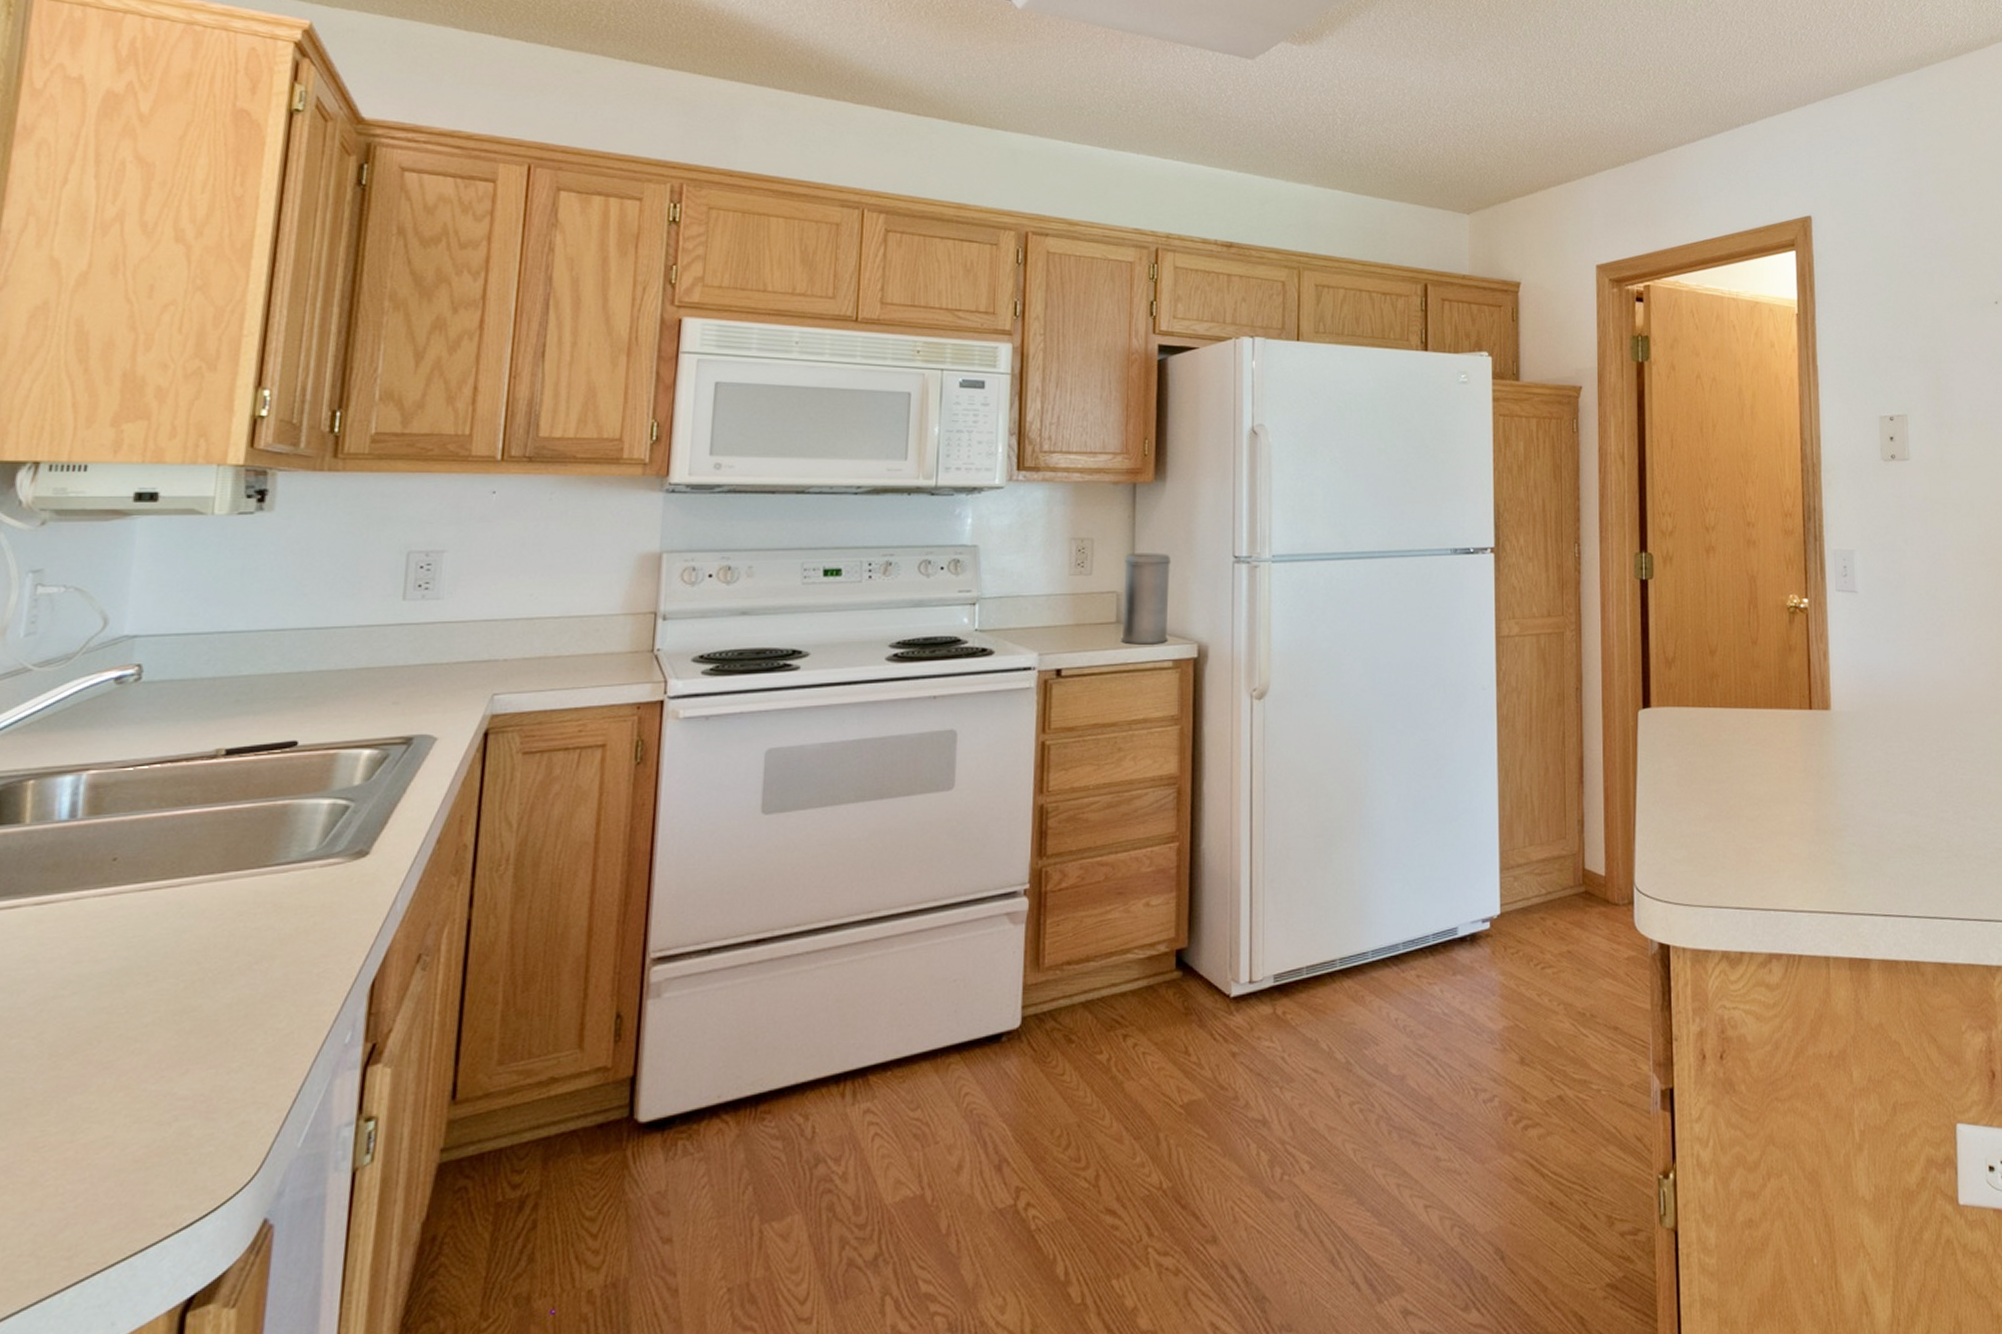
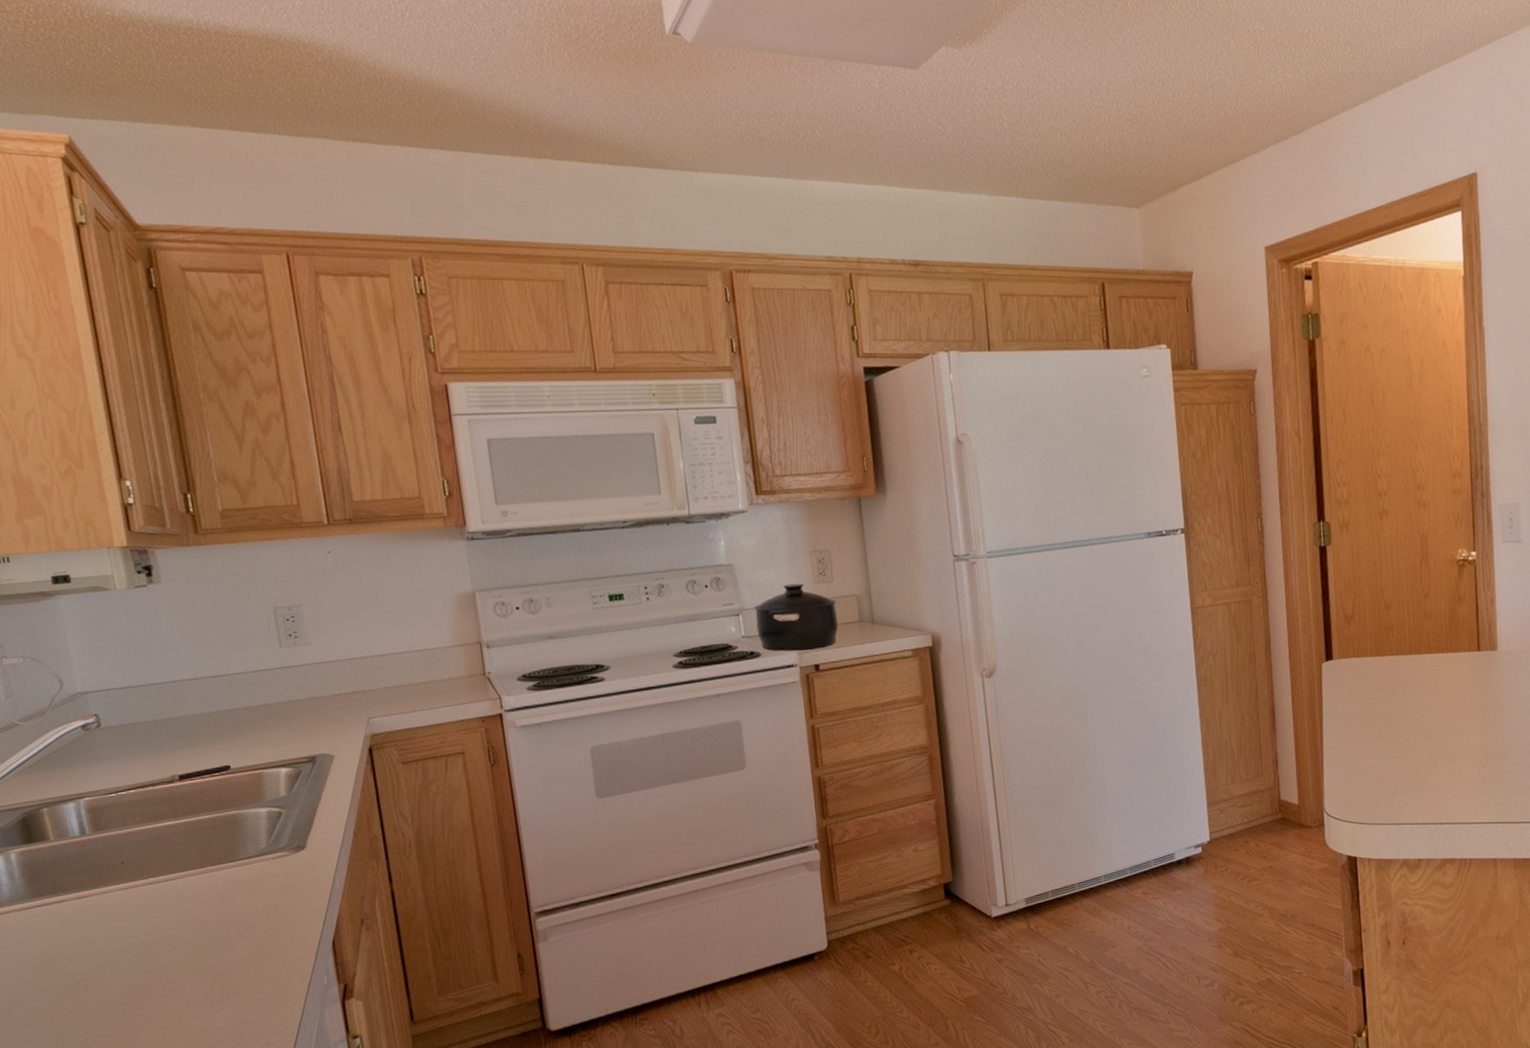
saucepan: none [994,573,1092,651] -> present [754,583,839,652]
canister: present [1121,553,1172,645] -> none [859,558,906,639]

